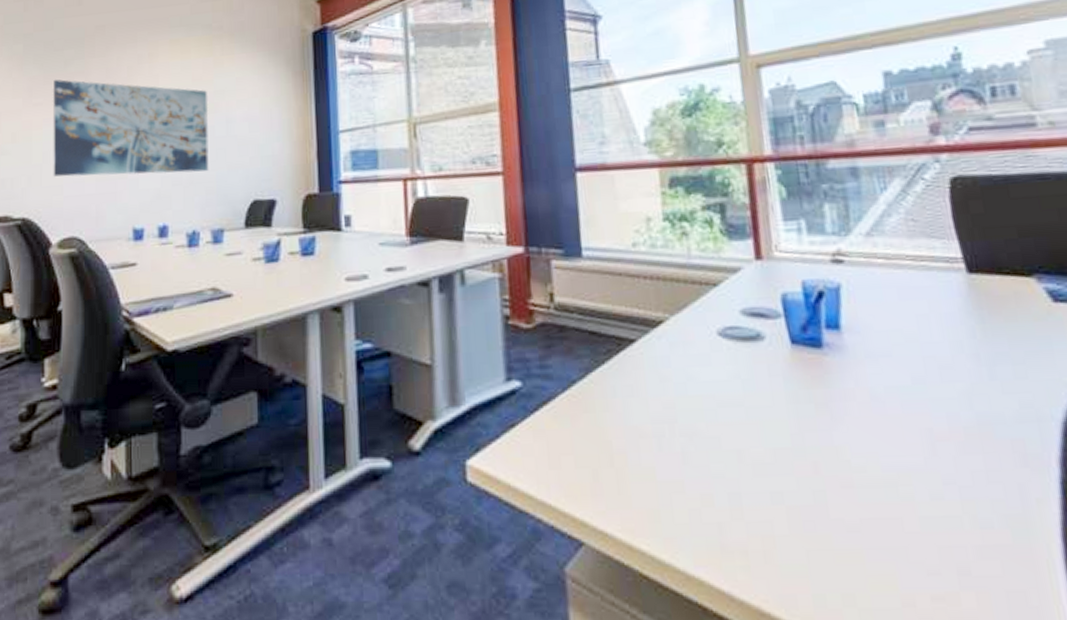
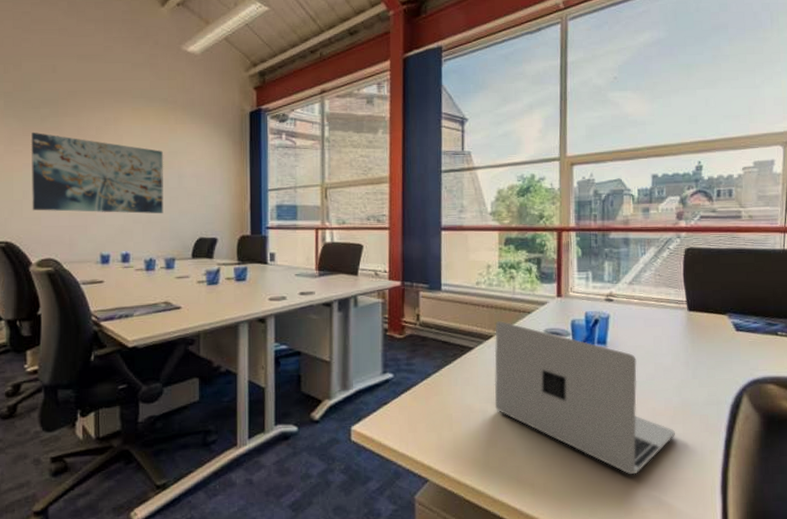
laptop: none [666,299,972,539] -> present [494,321,675,475]

